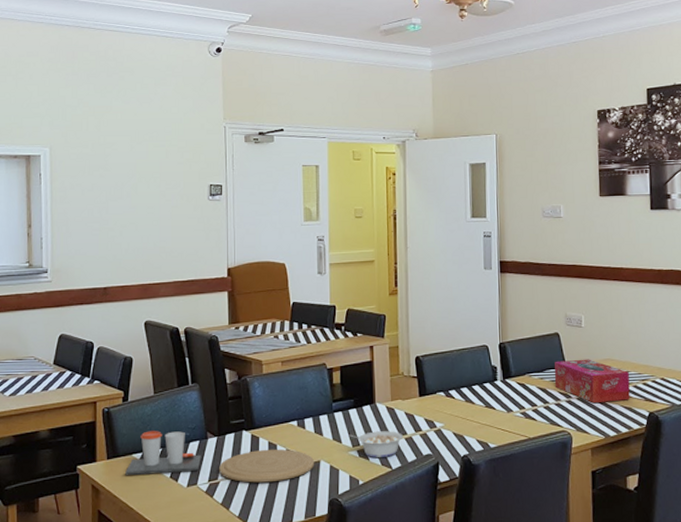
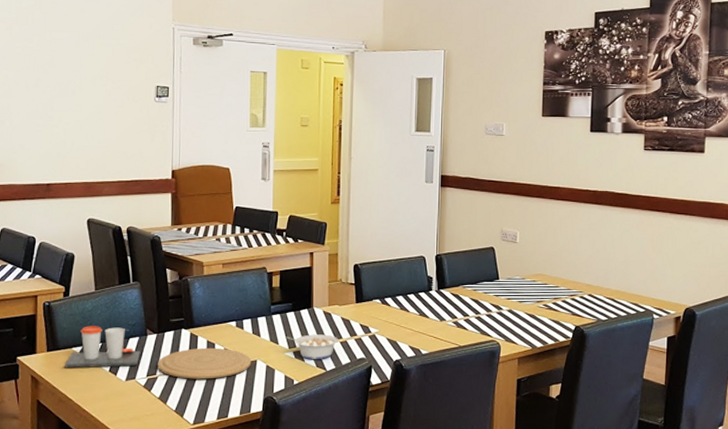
tissue box: present [554,359,630,404] -> none [487,273,559,316]

